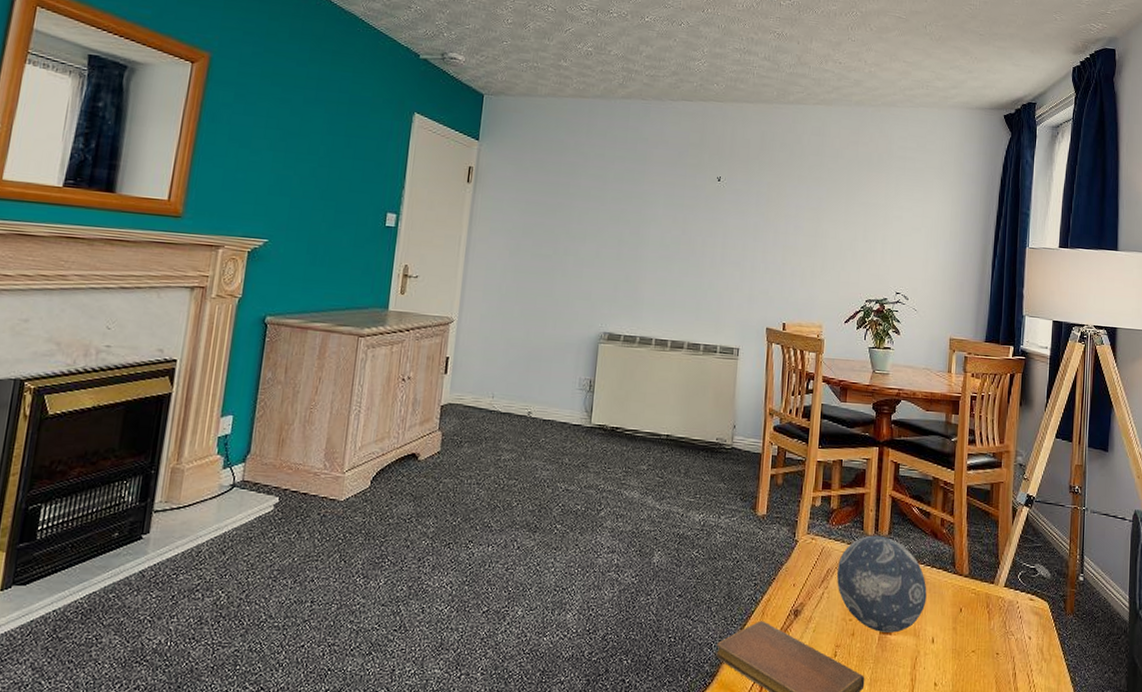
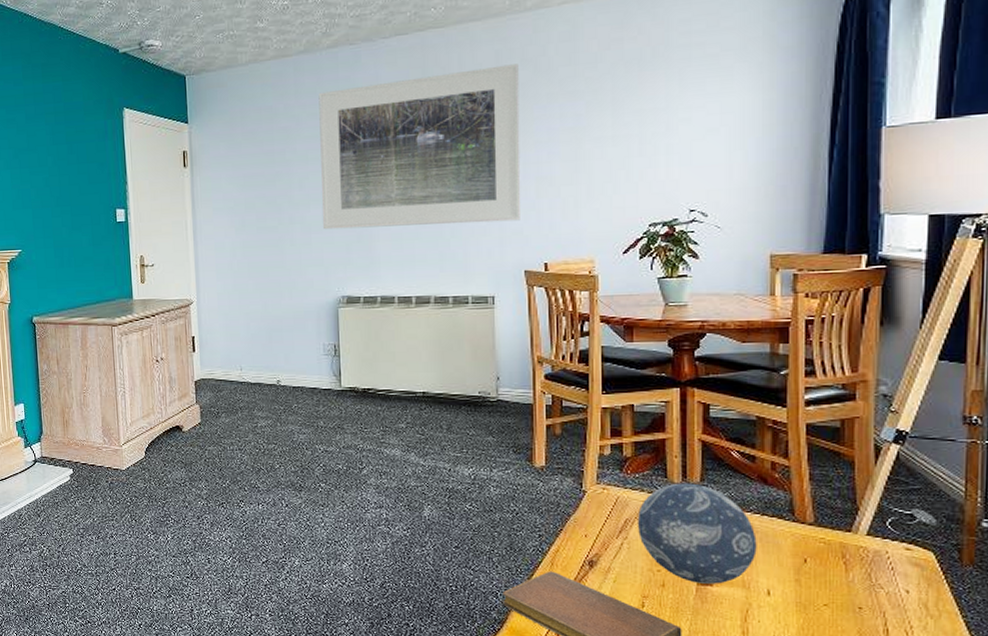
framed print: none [594,136,779,282] -> present [318,64,522,230]

